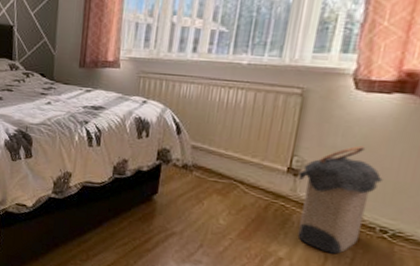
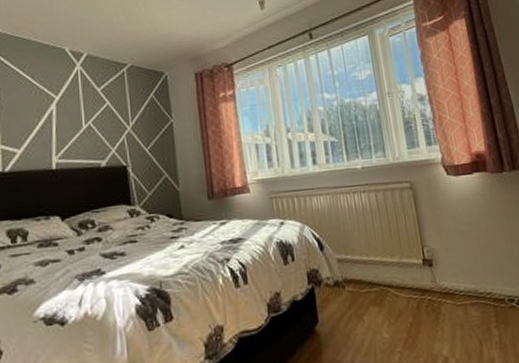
laundry hamper: present [297,145,383,254] -> none [432,224,497,338]

